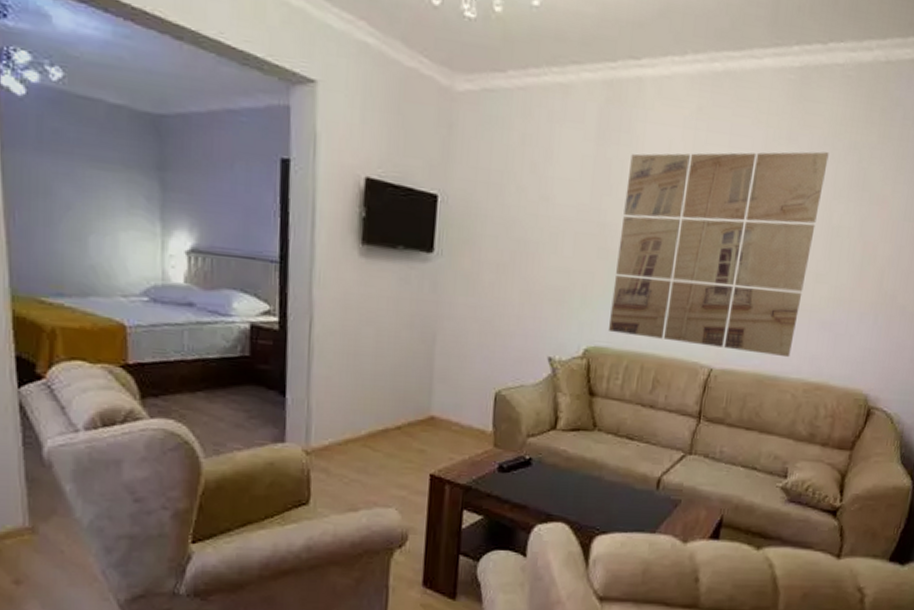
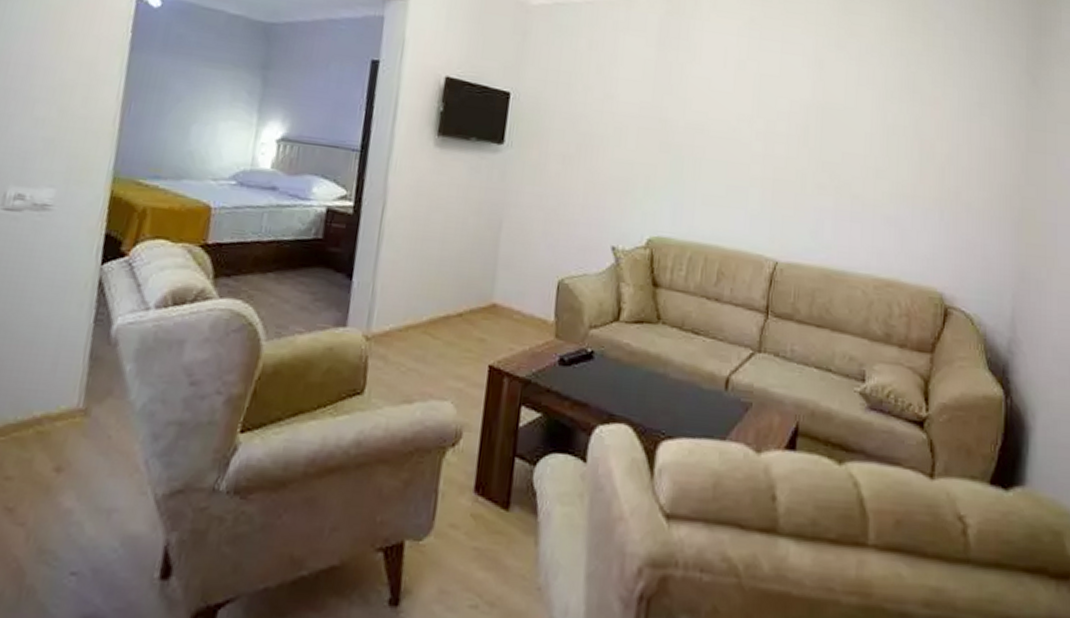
wall art: present [609,151,829,358] -> none [672,57,877,253]

